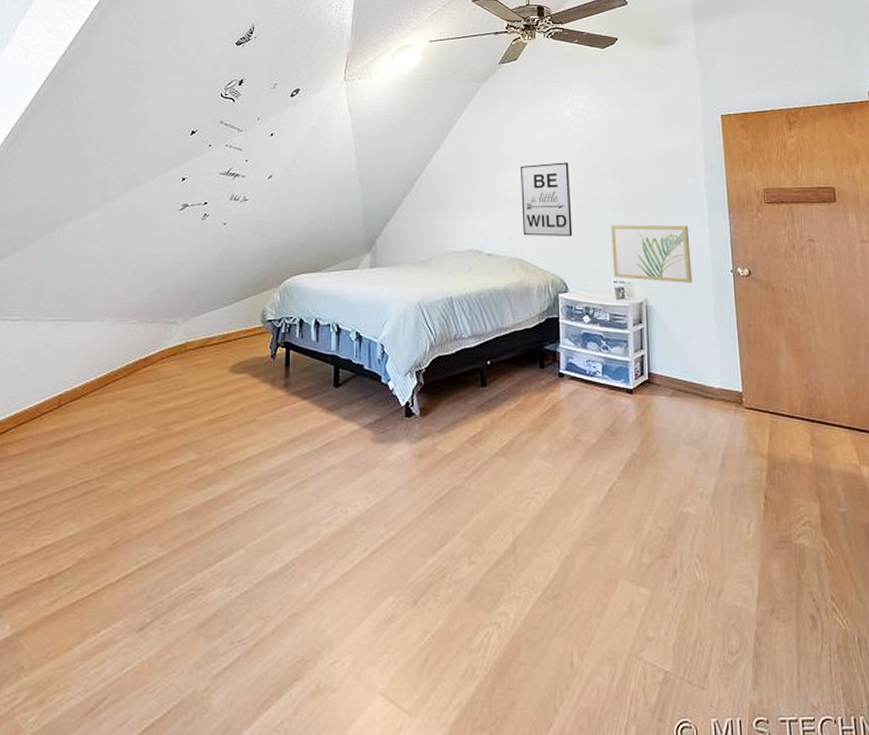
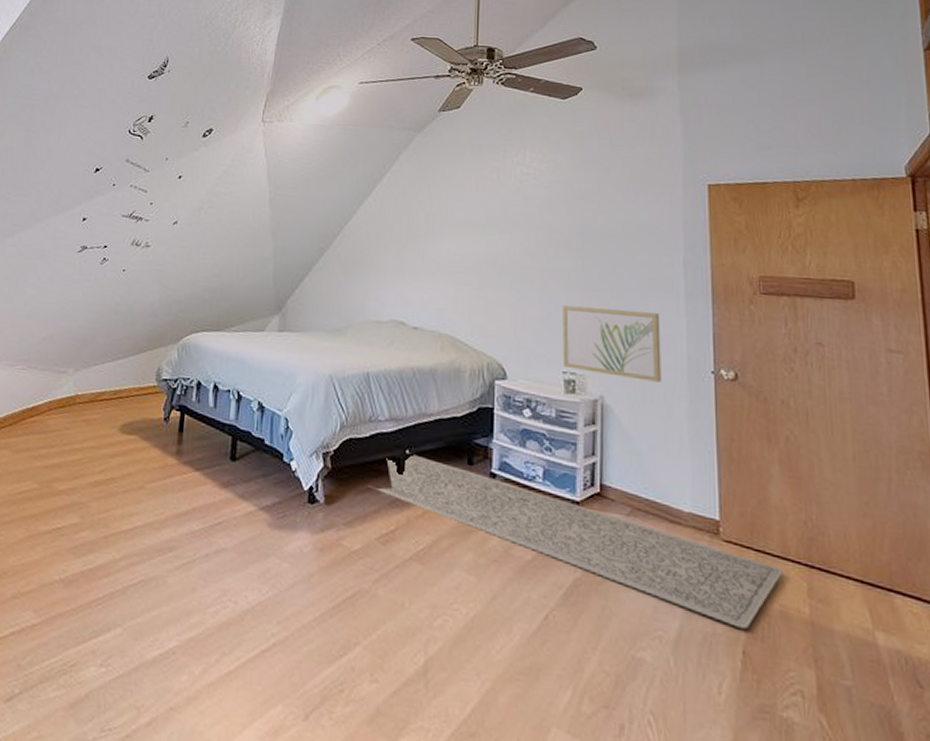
rug: none [459,363,792,477] -> present [371,452,783,629]
wall art: present [521,162,573,236] -> none [456,228,516,315]

